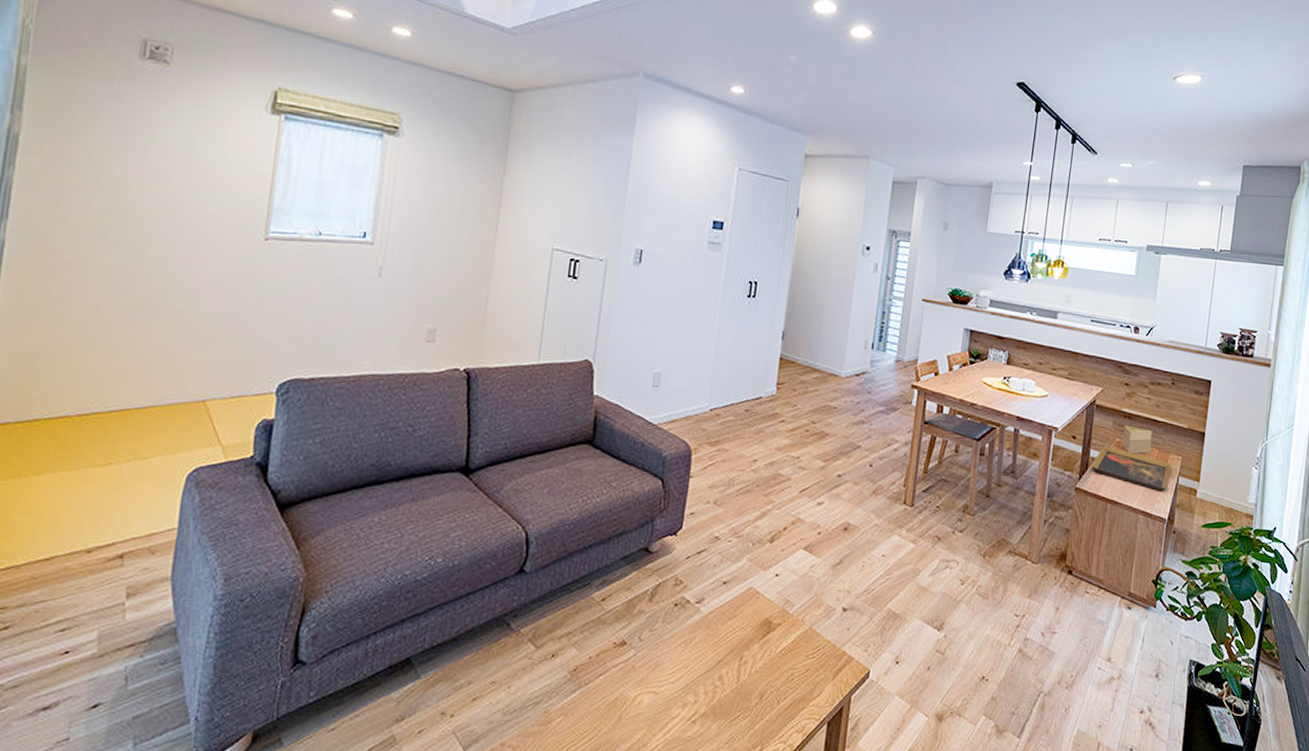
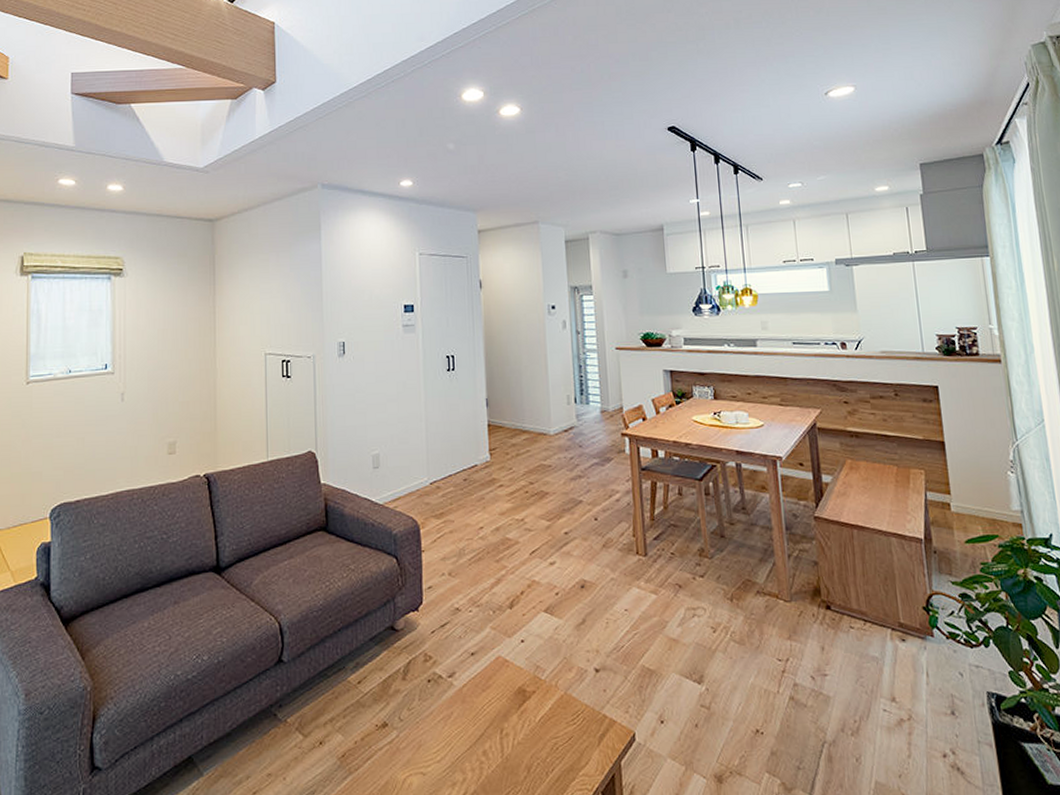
decorative tray: present [1091,446,1171,493] -> none [827,469,915,511]
decorative box: present [1122,425,1153,454] -> none [853,444,888,474]

